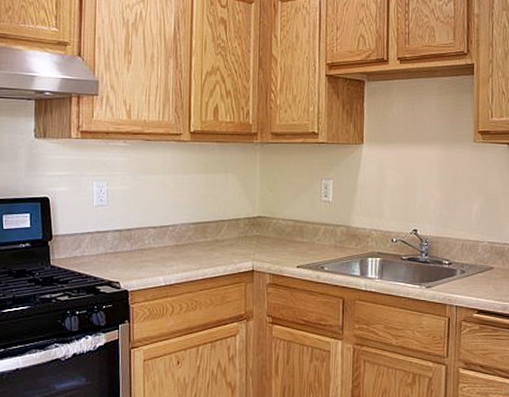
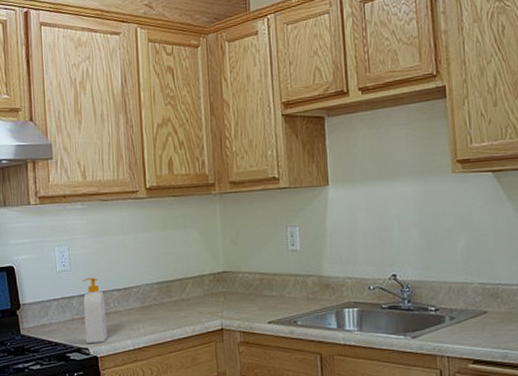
soap bottle: none [117,213,141,278] -> present [82,277,107,344]

